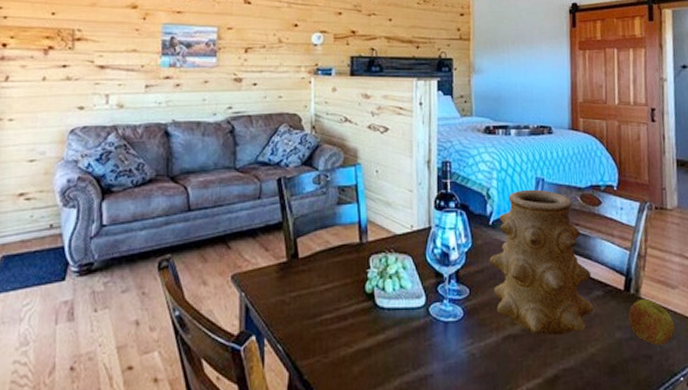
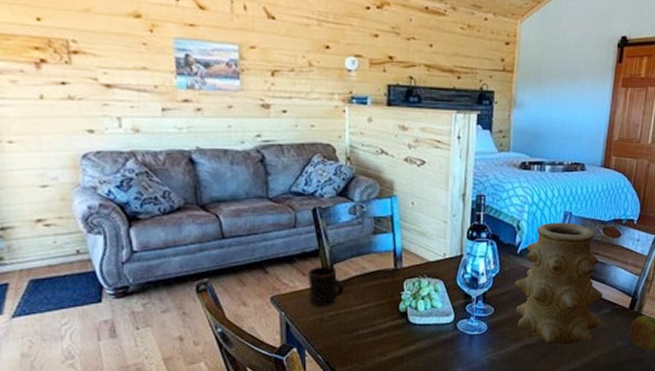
mug: none [270,240,307,286] -> present [307,266,344,306]

